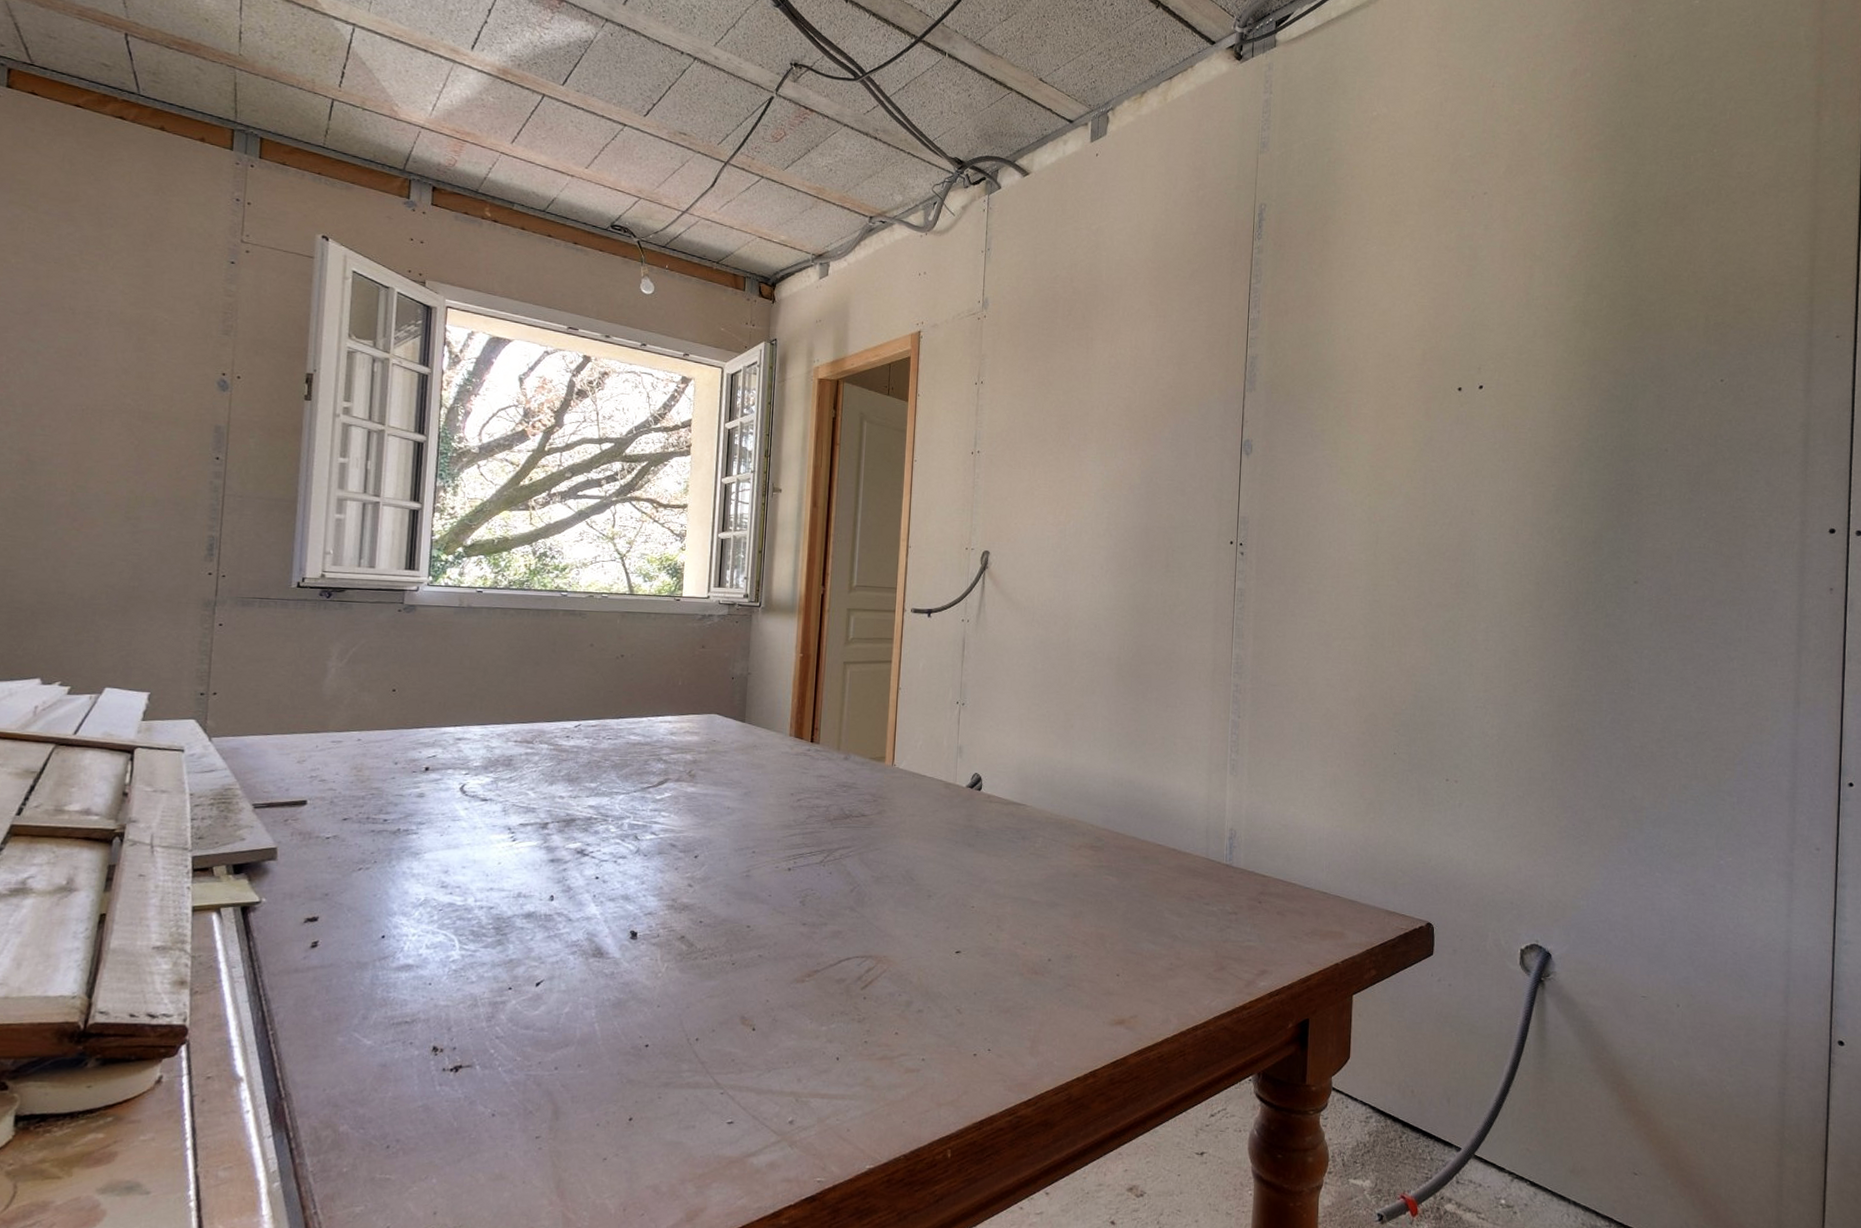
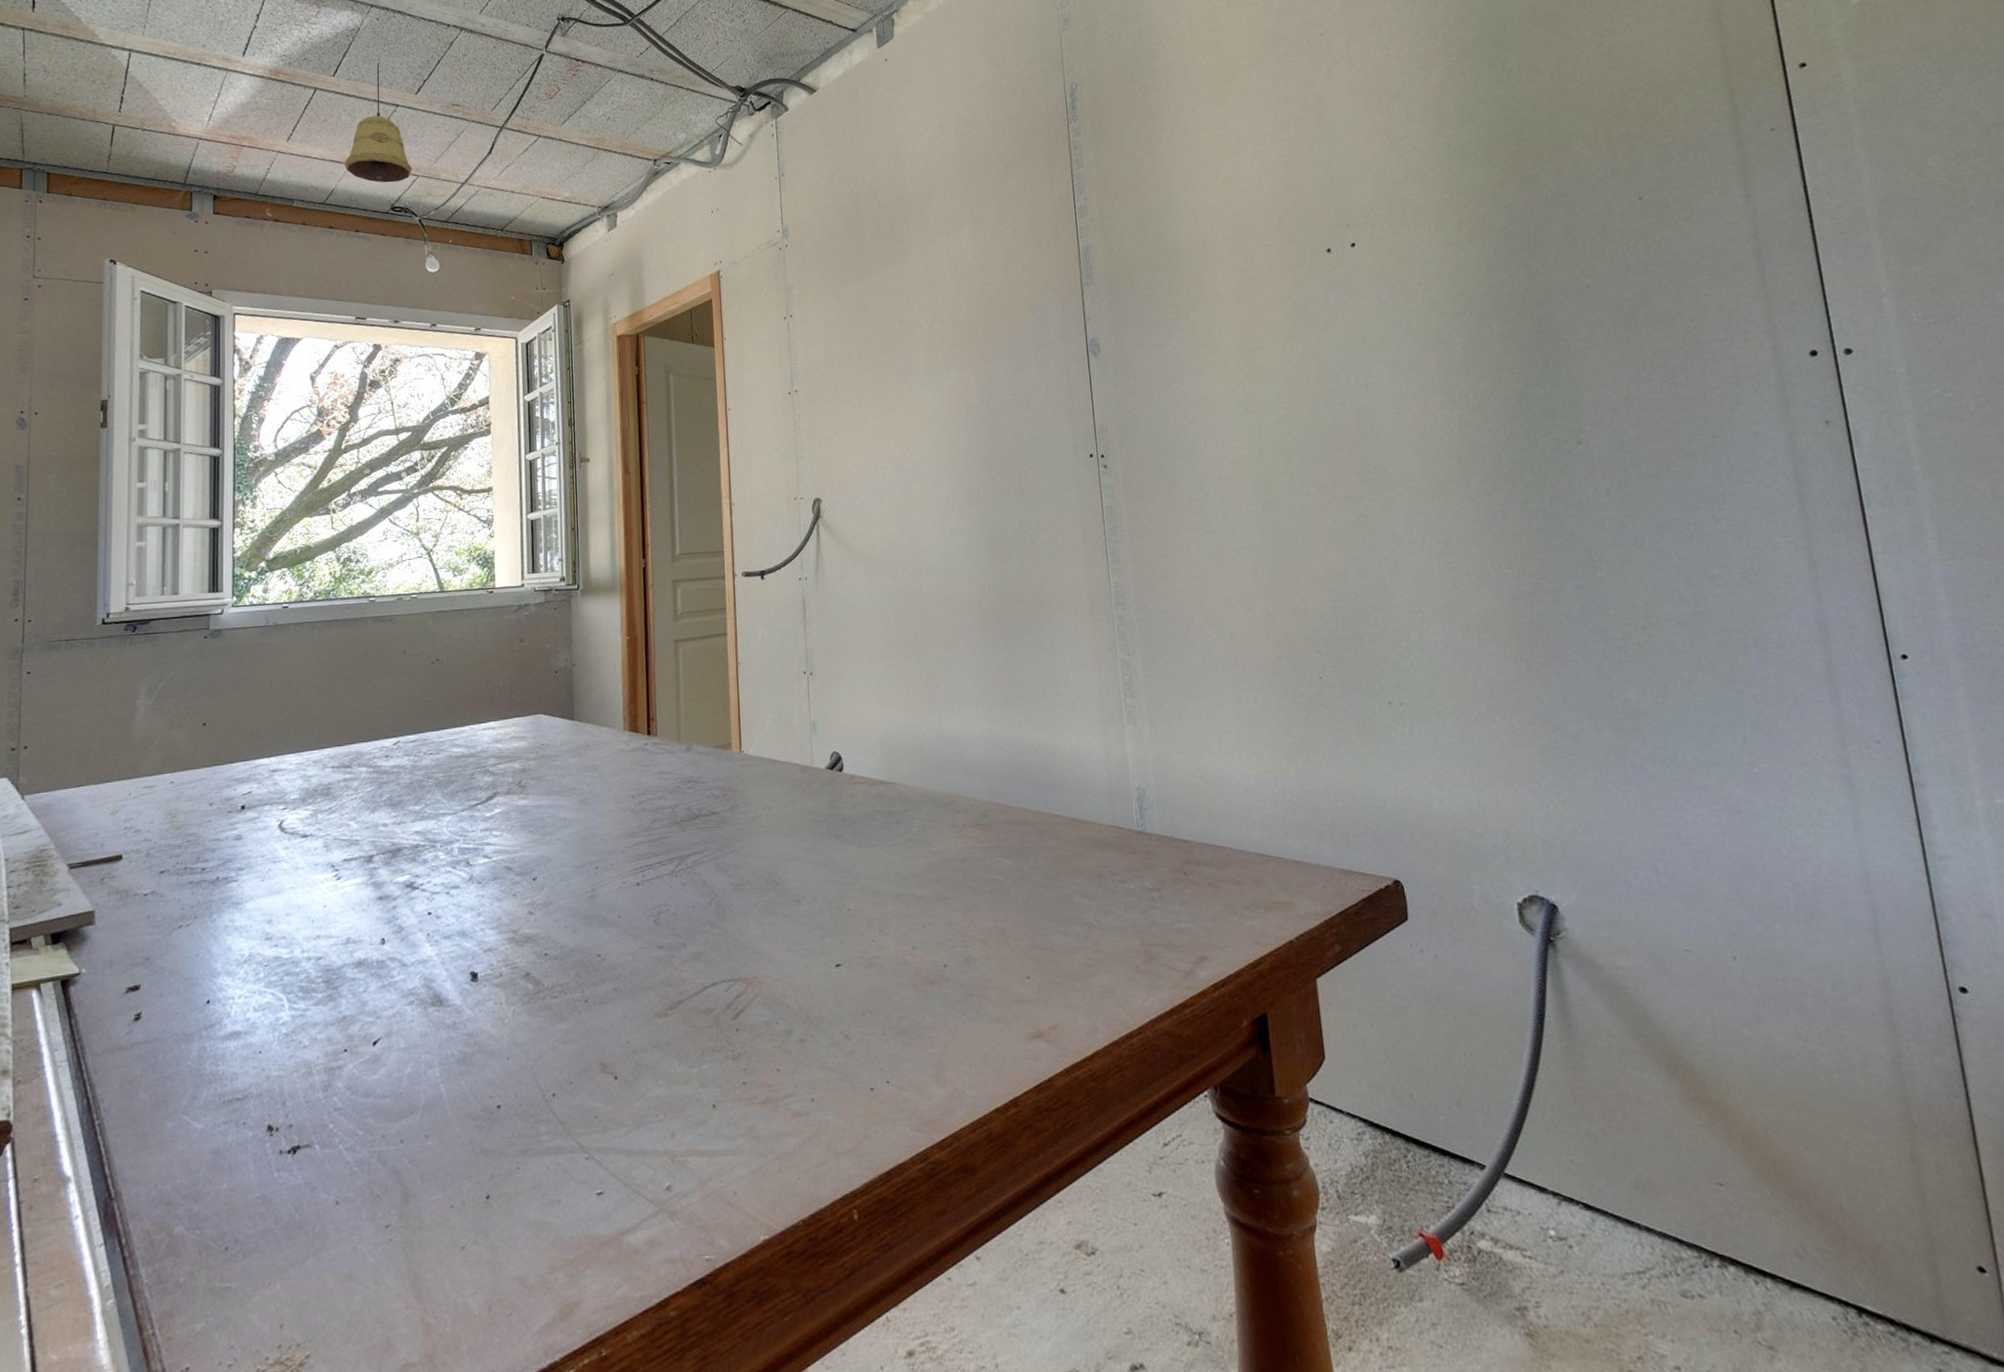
pendant light: none [567,78,636,201] -> present [344,62,413,183]

